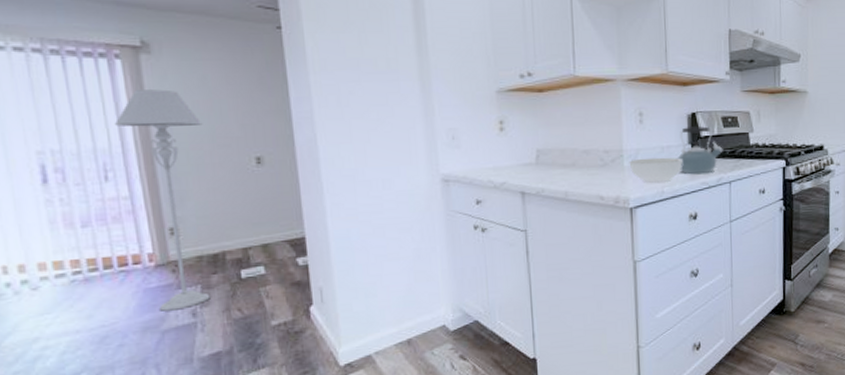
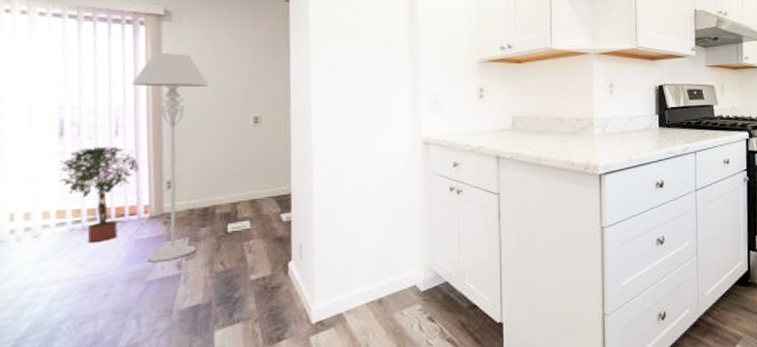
potted tree: none [47,192,138,293] -> present [58,145,140,242]
bowl: present [629,157,684,184] -> none [599,126,651,152]
kettle: present [678,126,723,175] -> none [646,98,689,144]

